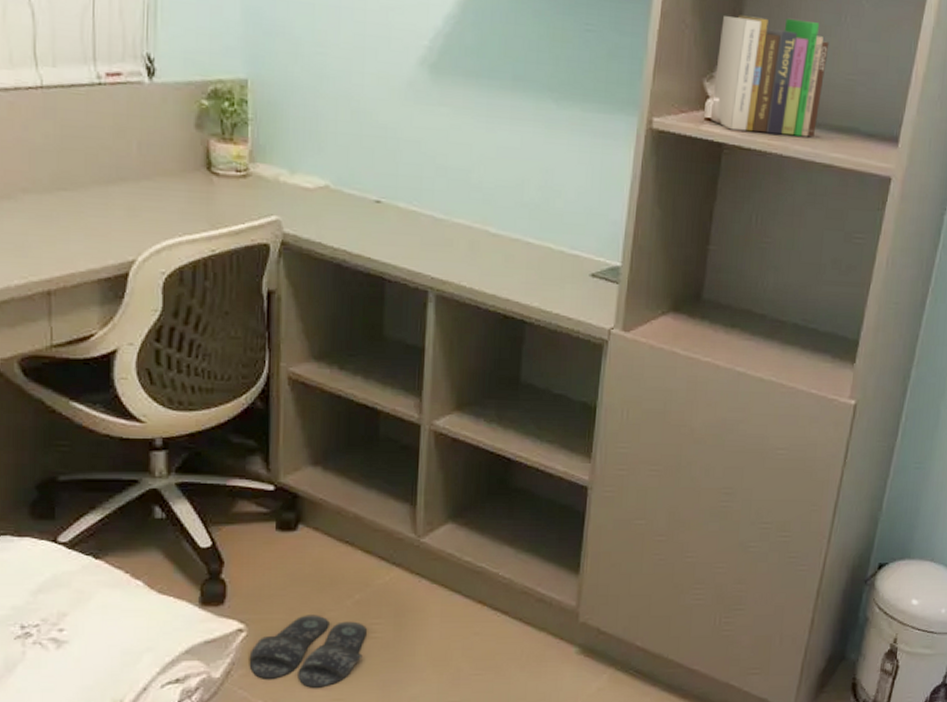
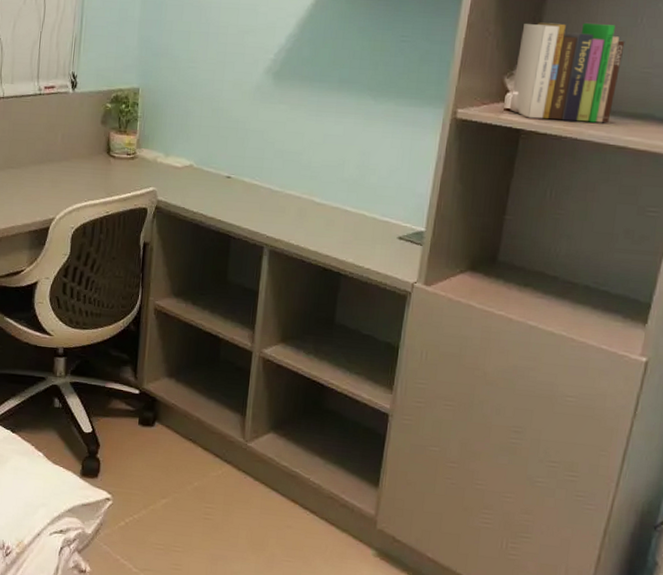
slippers: present [249,615,367,688] -> none [112,493,202,553]

